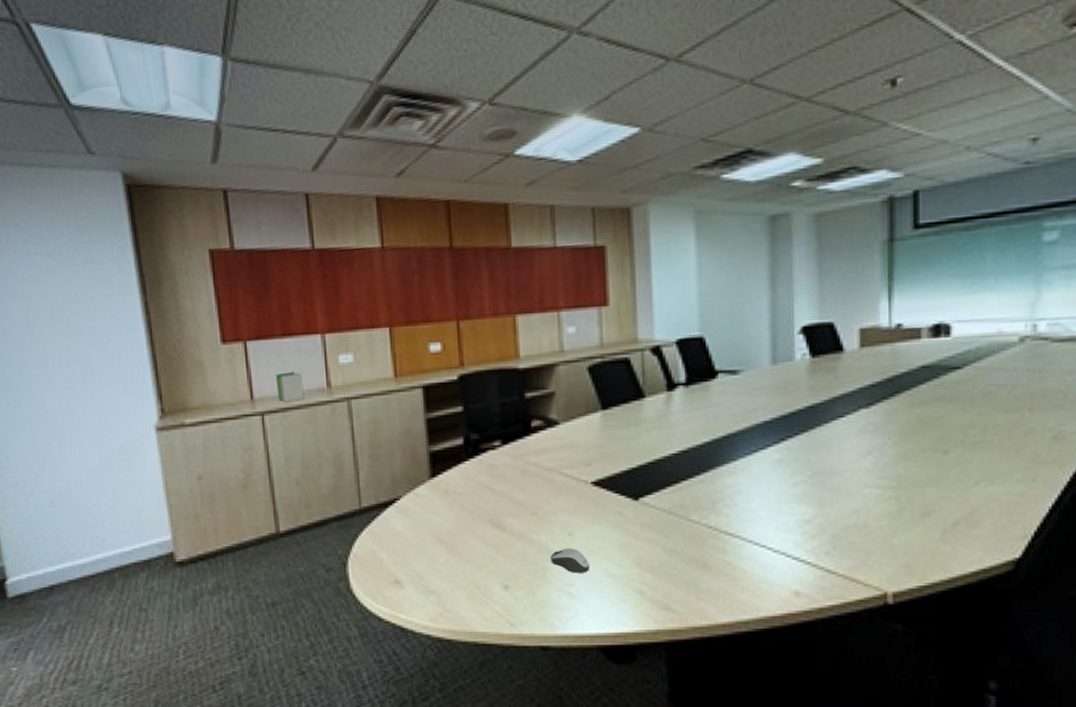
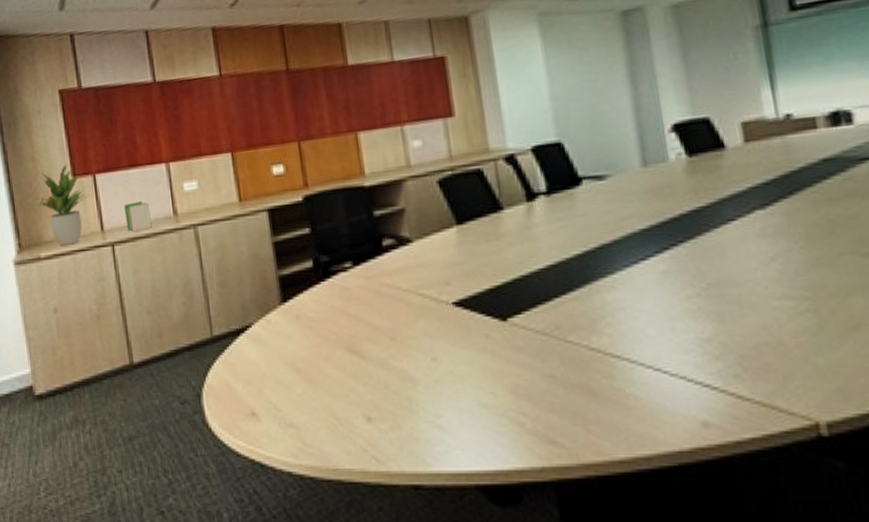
potted plant: none [183,329,240,414] -> present [38,164,90,247]
computer mouse: present [550,548,589,573] -> none [414,375,459,403]

